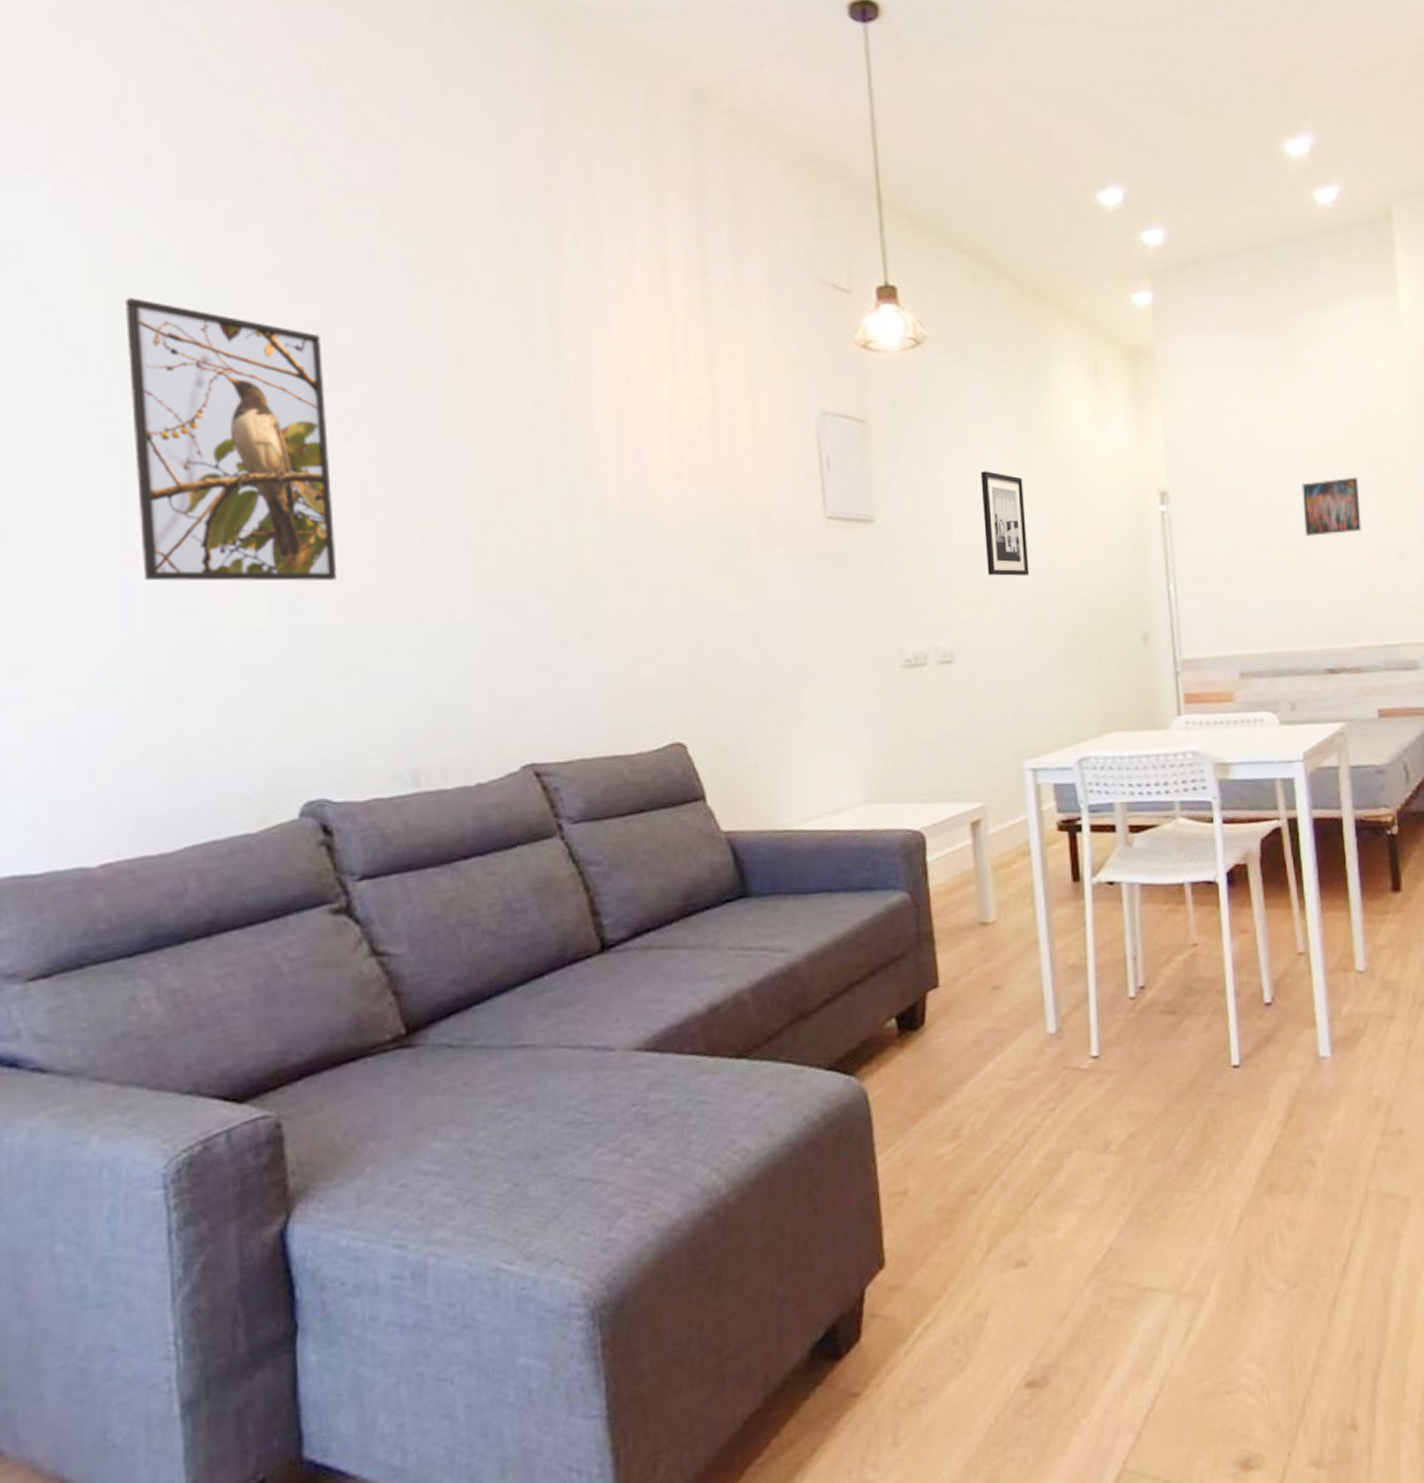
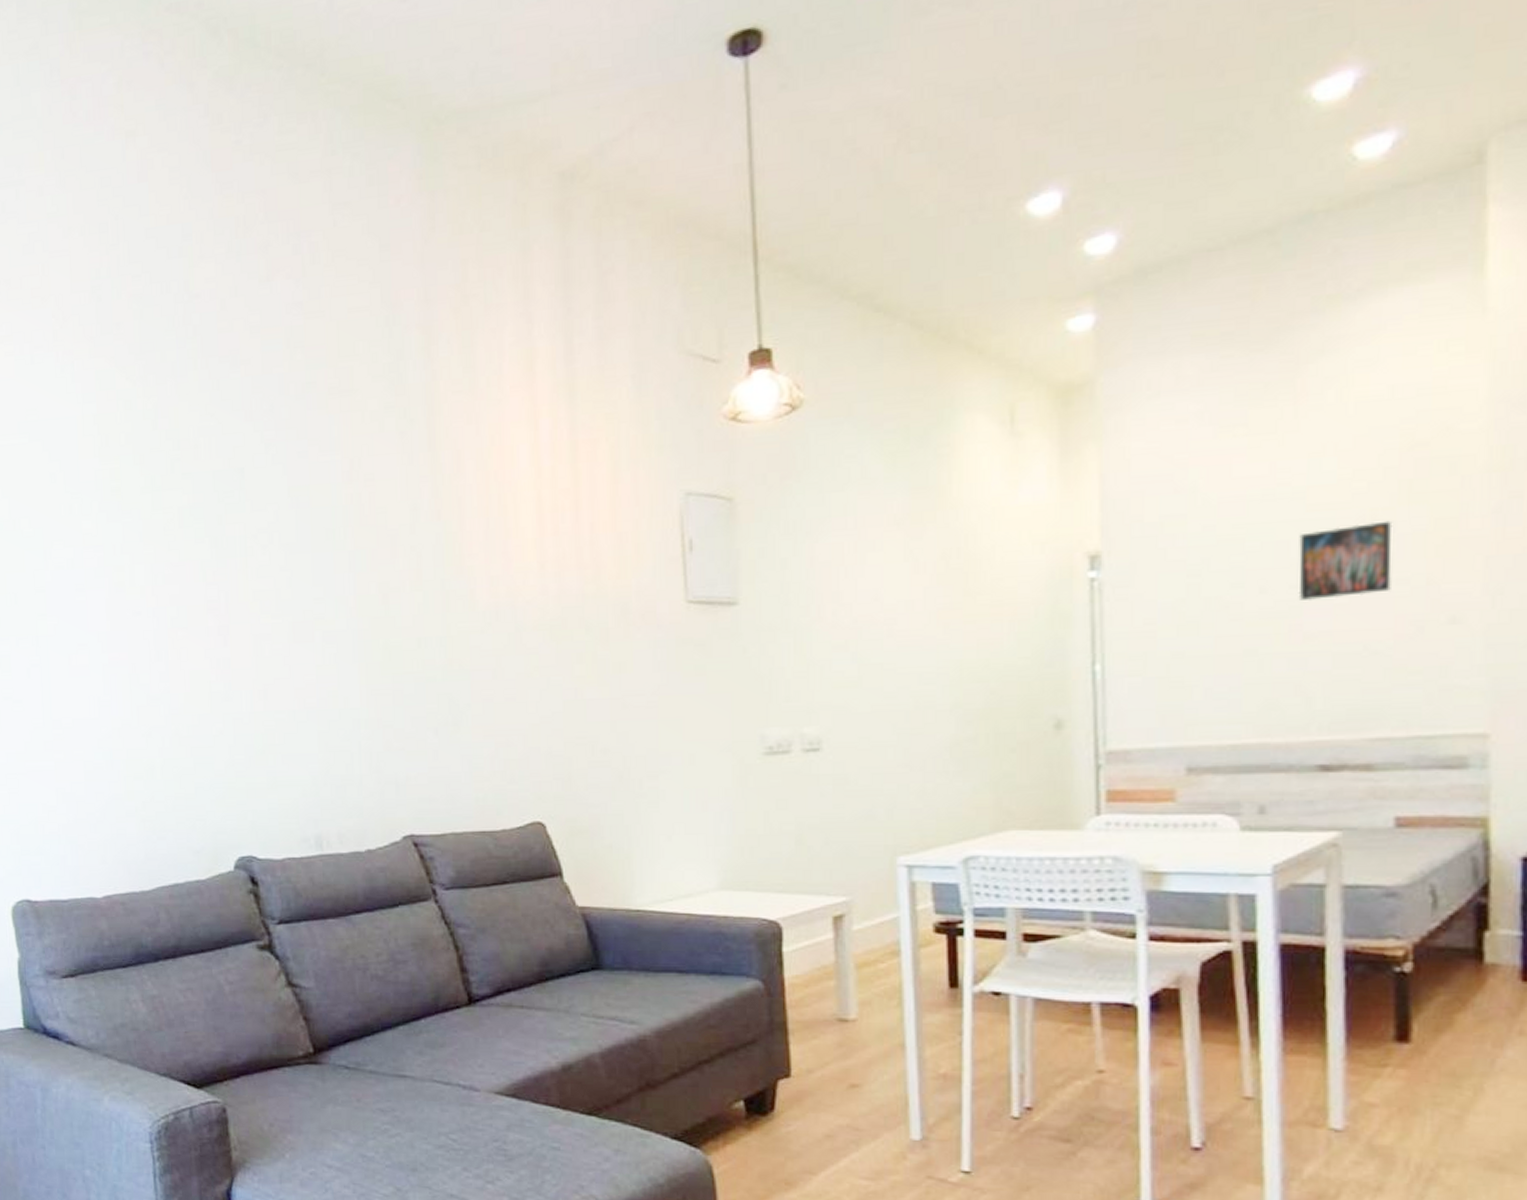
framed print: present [125,298,337,581] -> none [106,444,258,676]
wall art: present [980,471,1030,576] -> none [861,543,915,658]

